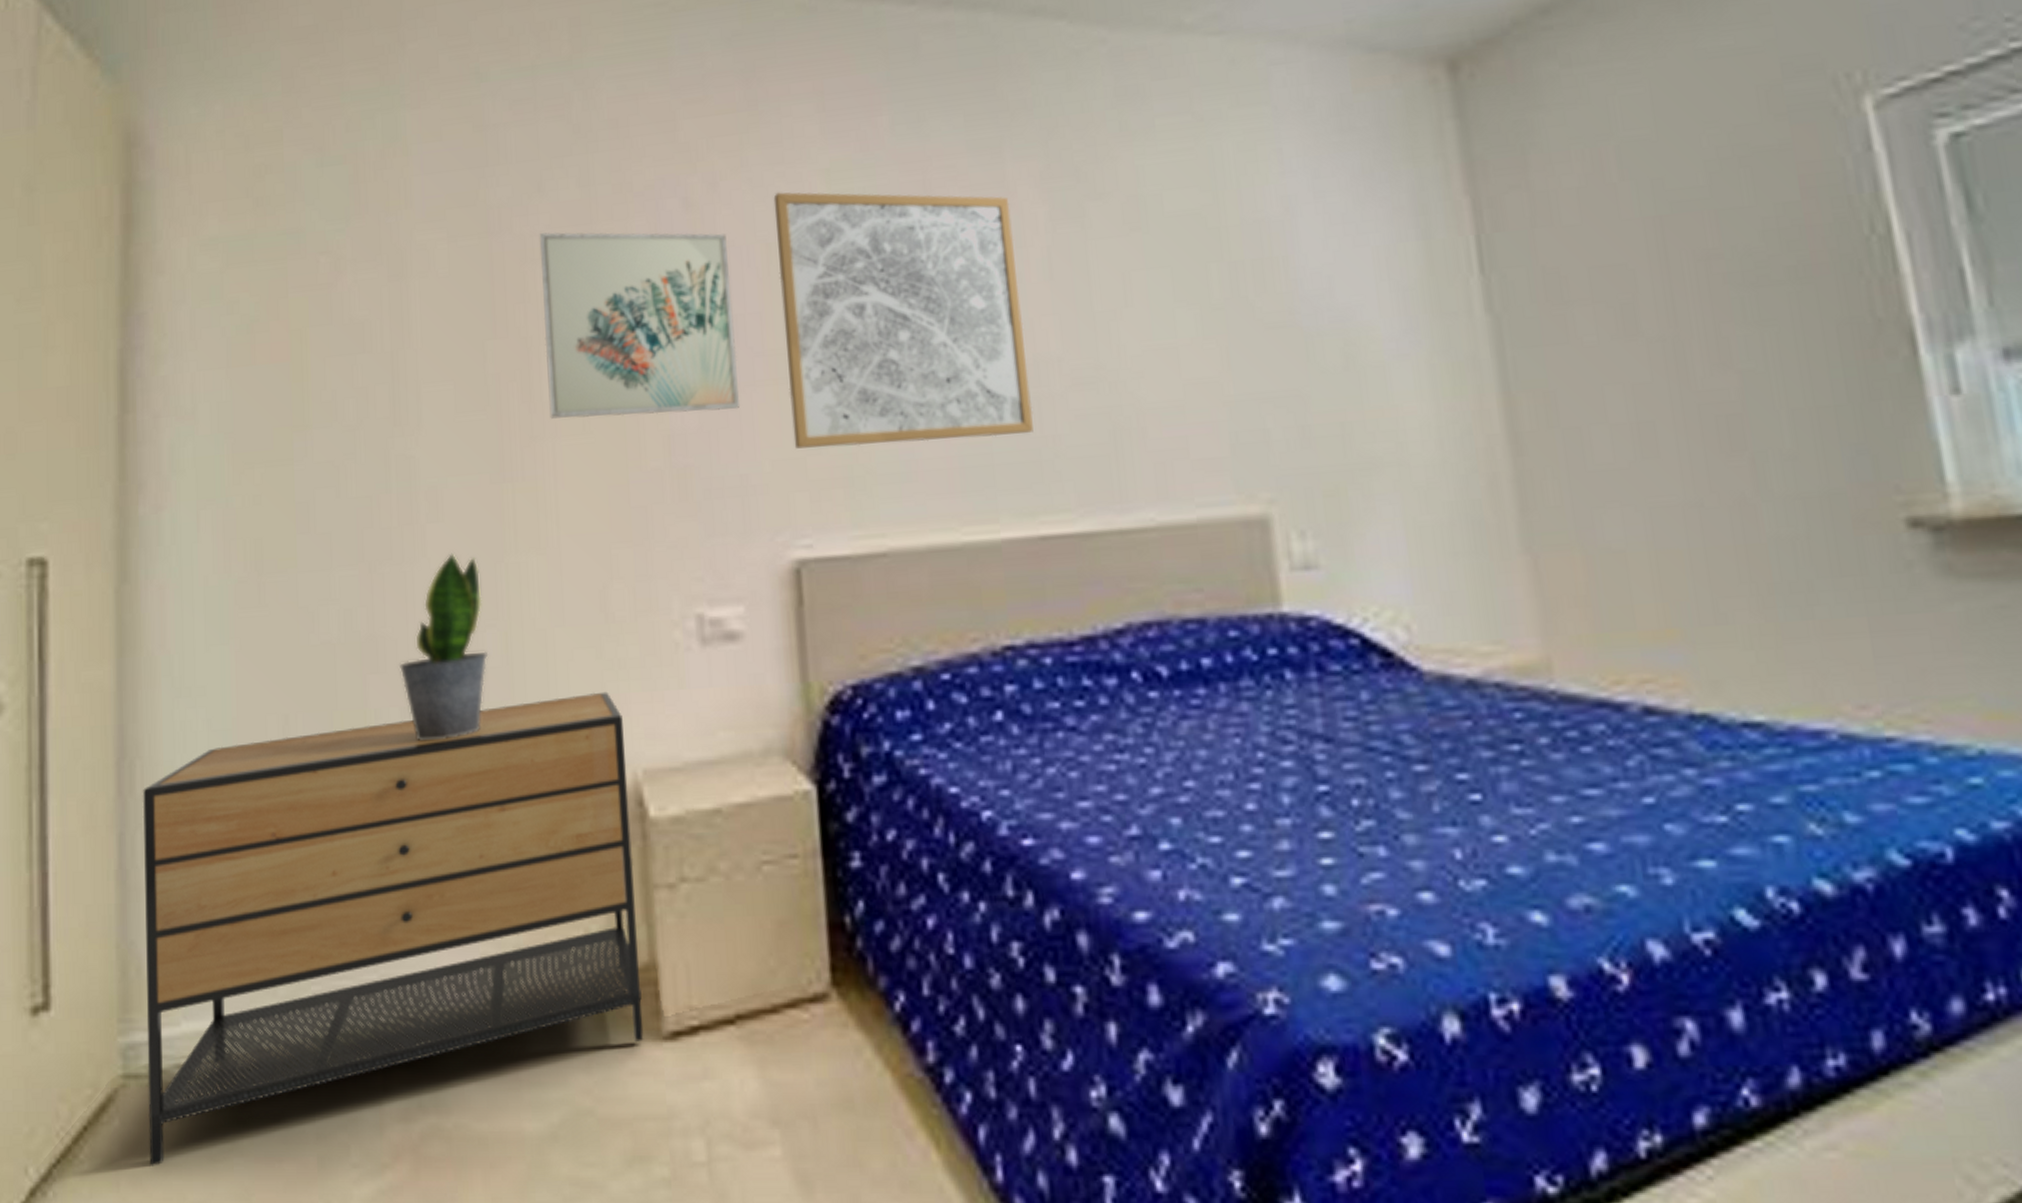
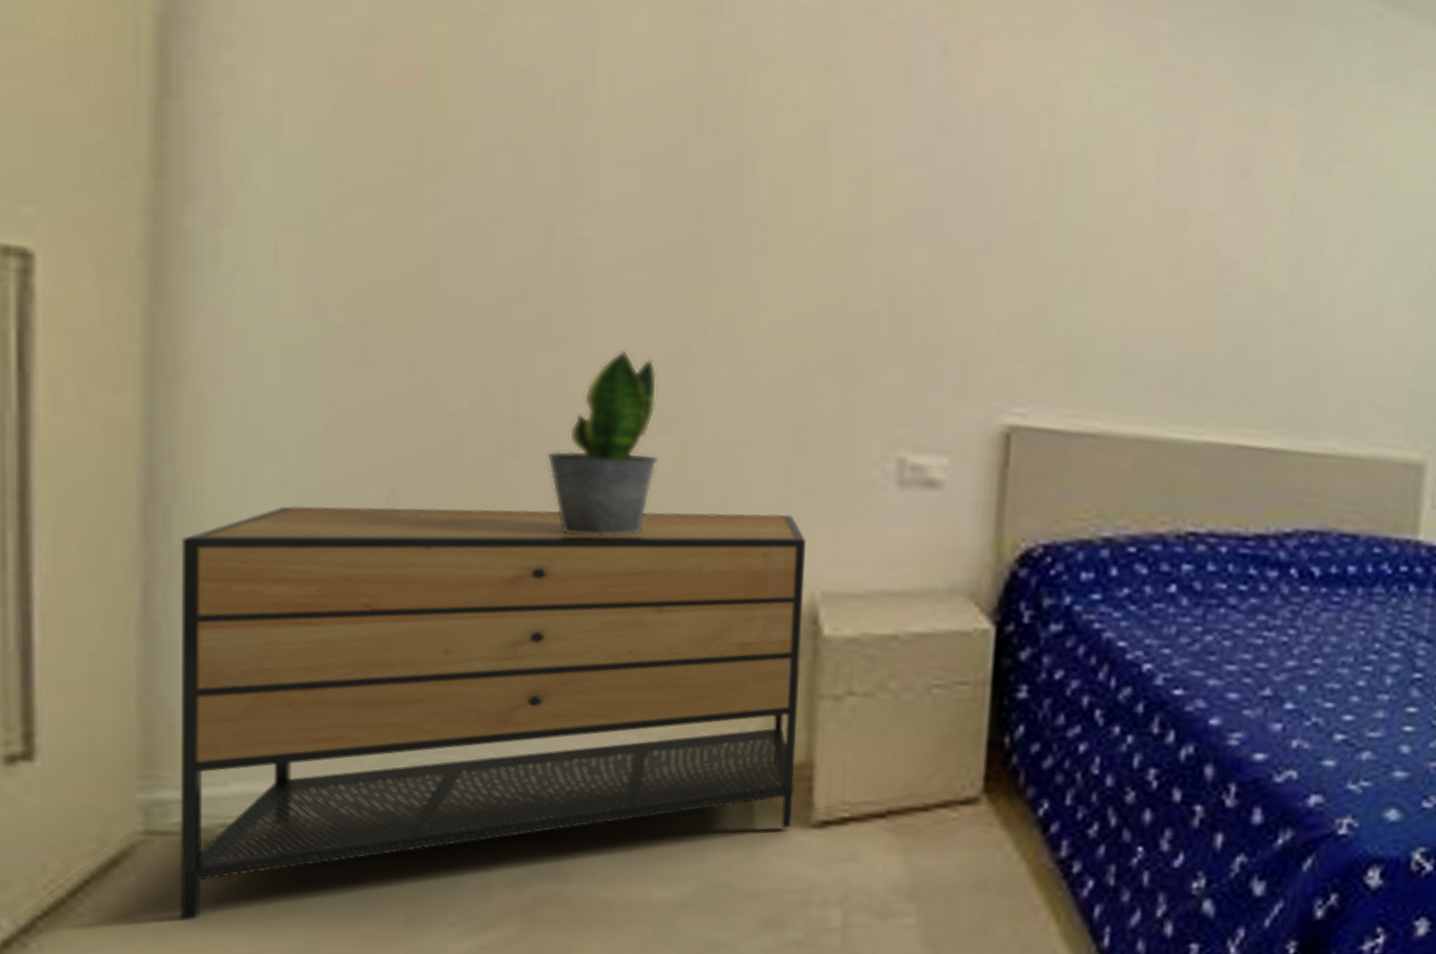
wall art: present [539,232,739,419] -> none [759,33,983,271]
wall art: present [773,192,1034,449] -> none [1022,67,1268,355]

